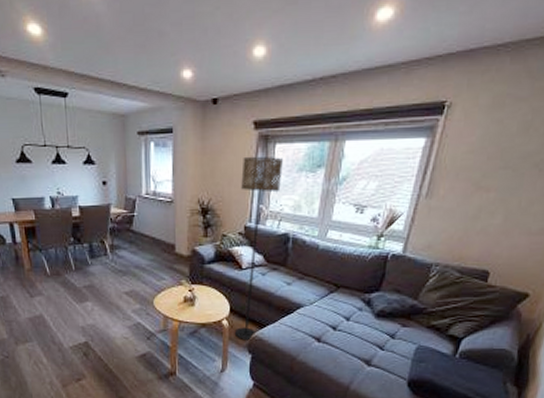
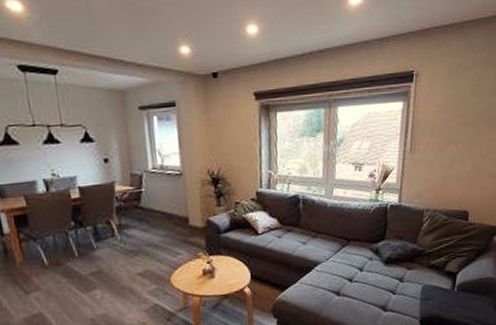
floor lamp: present [234,156,283,341] -> none [247,124,286,306]

